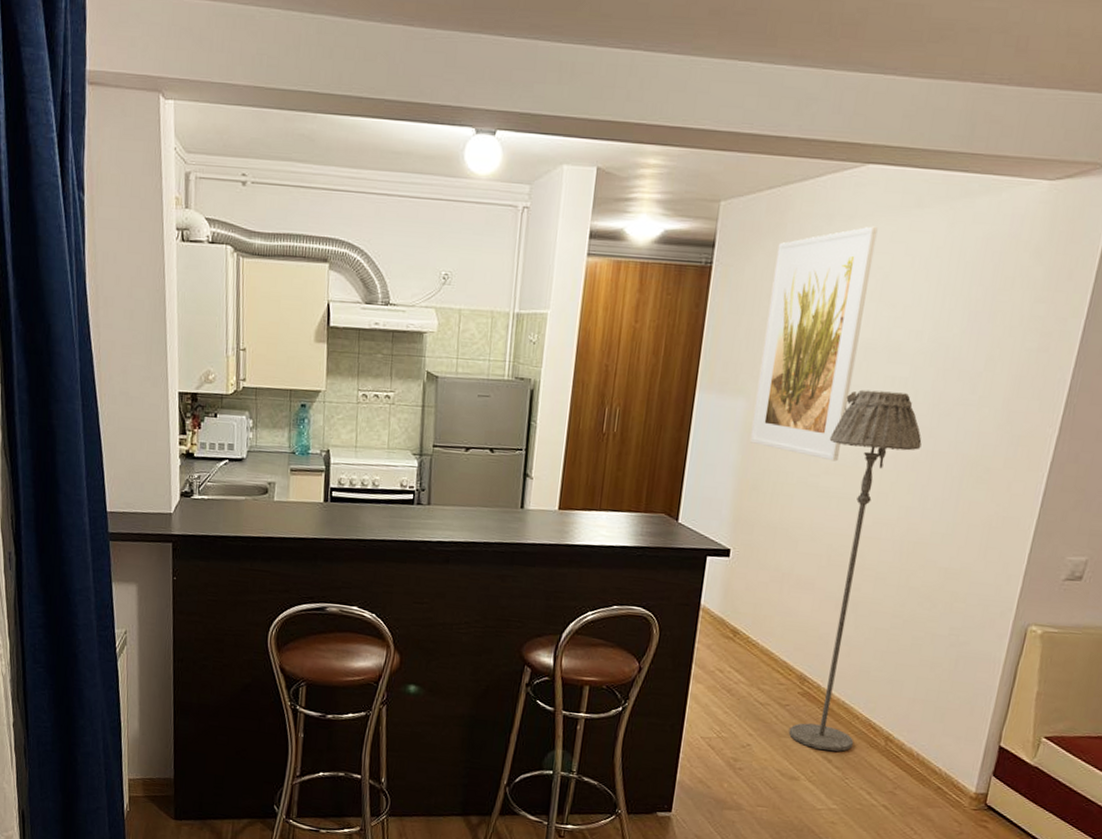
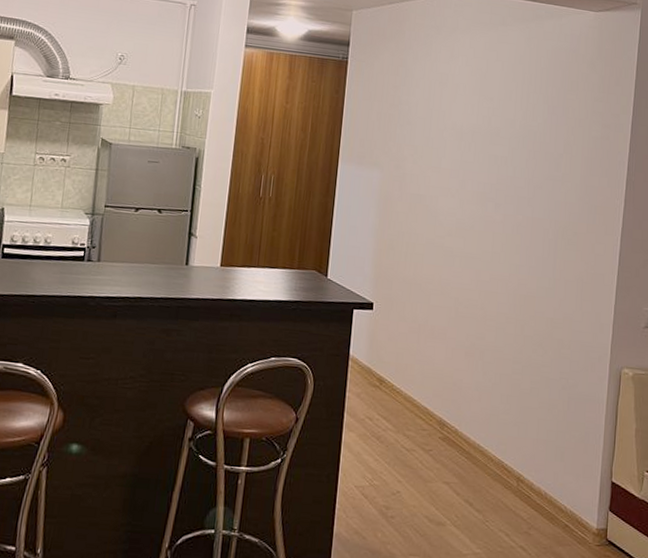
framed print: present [749,226,878,461] -> none [385,37,475,225]
floor lamp: present [788,389,922,752] -> none [433,165,523,495]

